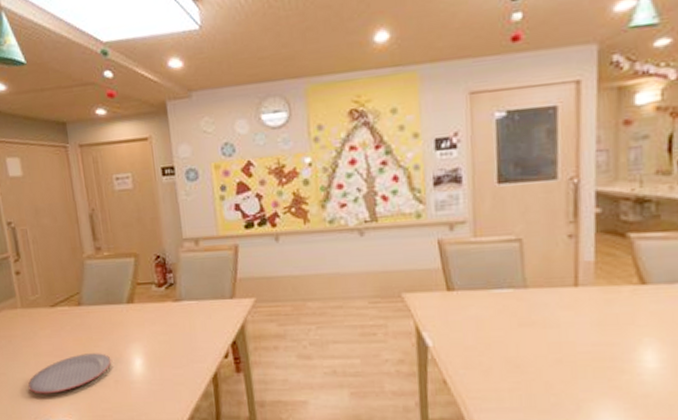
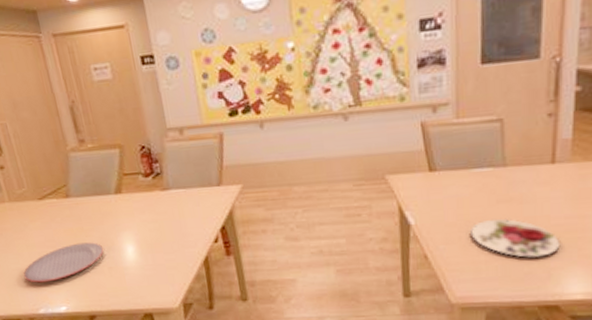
plate: none [490,343,589,387] -> present [469,219,561,258]

